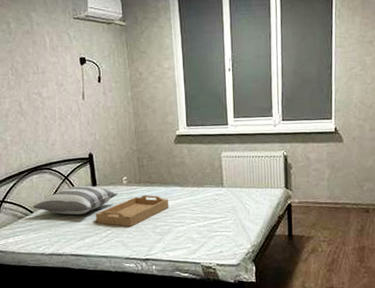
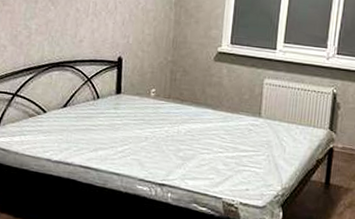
pillow: present [33,185,118,215] -> none [47,90,143,124]
serving tray: present [95,195,169,227] -> none [113,112,198,145]

